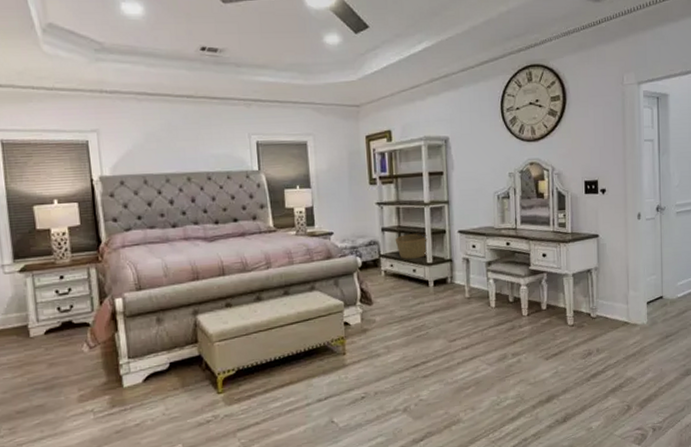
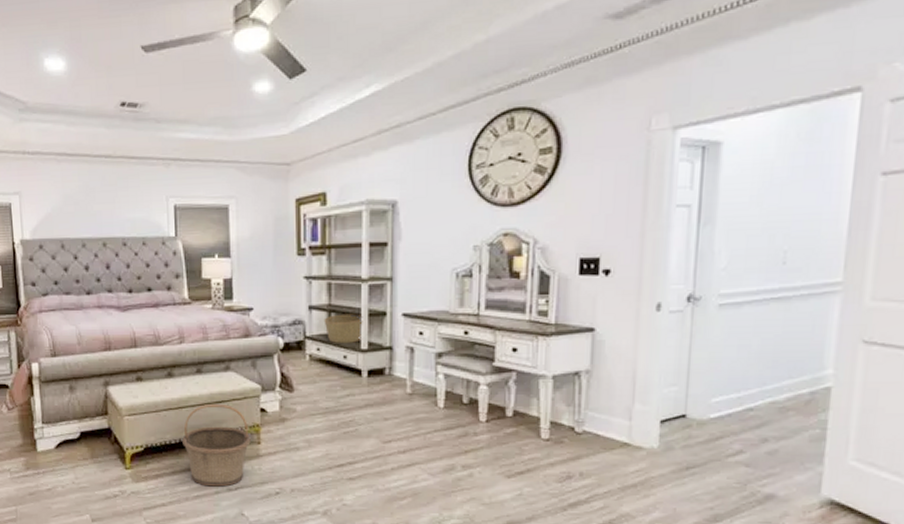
basket: none [273,321,337,400] -> present [182,403,251,487]

